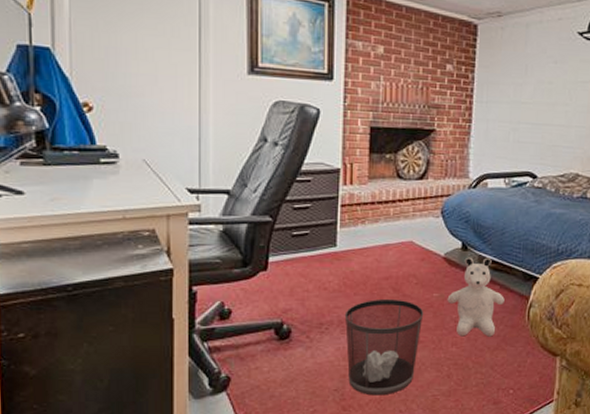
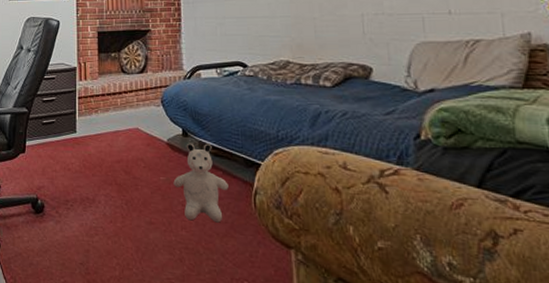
waste bin: present [344,298,424,396] -> none [85,180,153,274]

